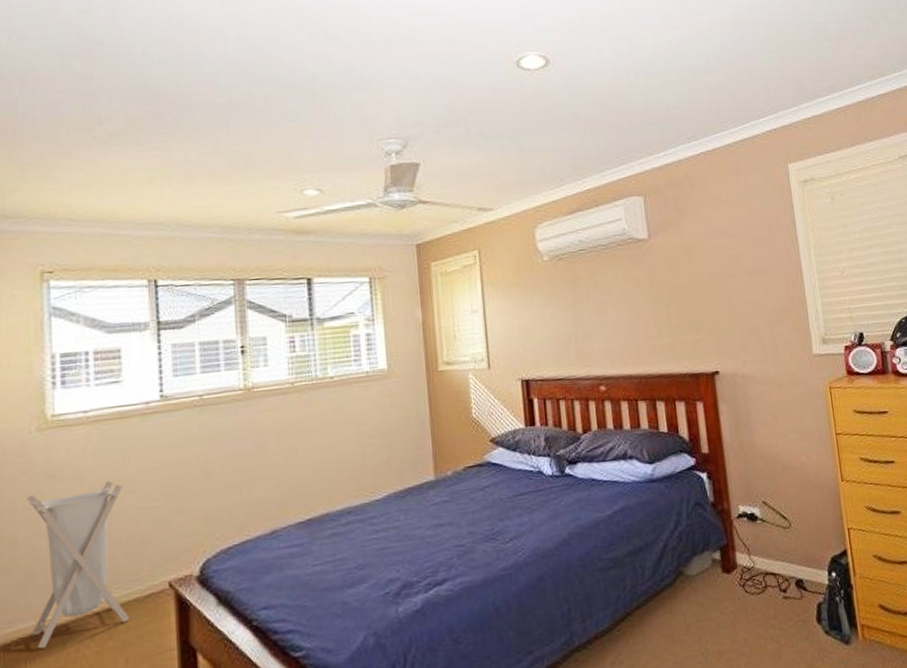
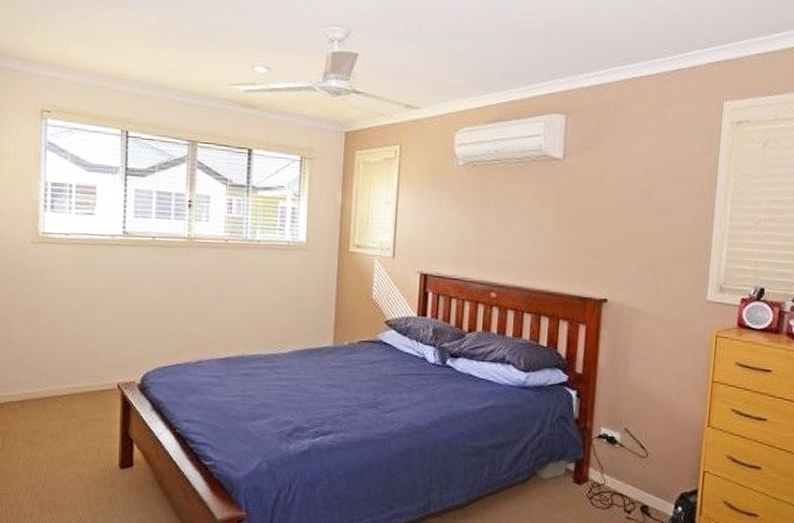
laundry hamper: present [27,480,129,649] -> none [19,293,91,413]

